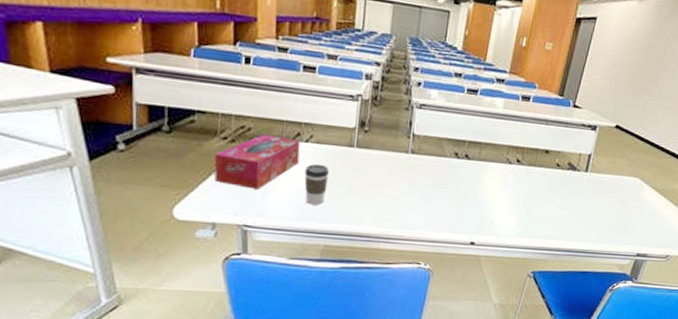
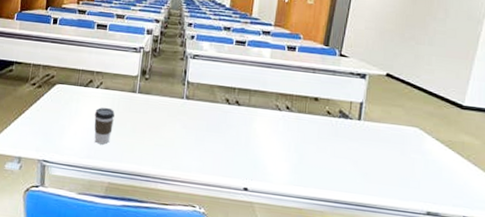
tissue box: present [214,134,301,189] -> none [23,81,93,129]

